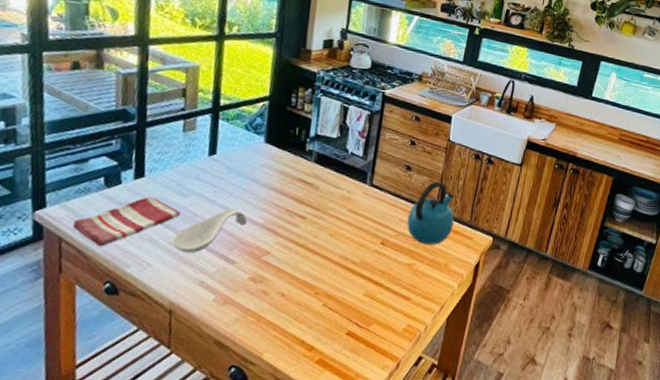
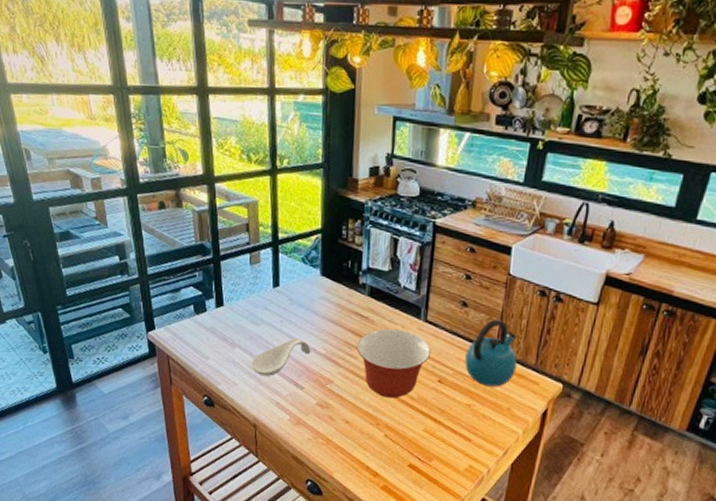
dish towel: present [72,197,181,247] -> none [175,323,255,365]
mixing bowl: none [299,194,375,265] -> present [357,328,431,399]

